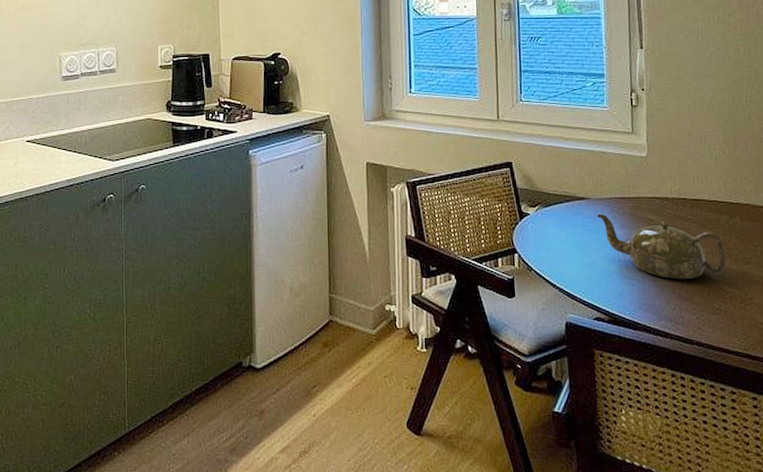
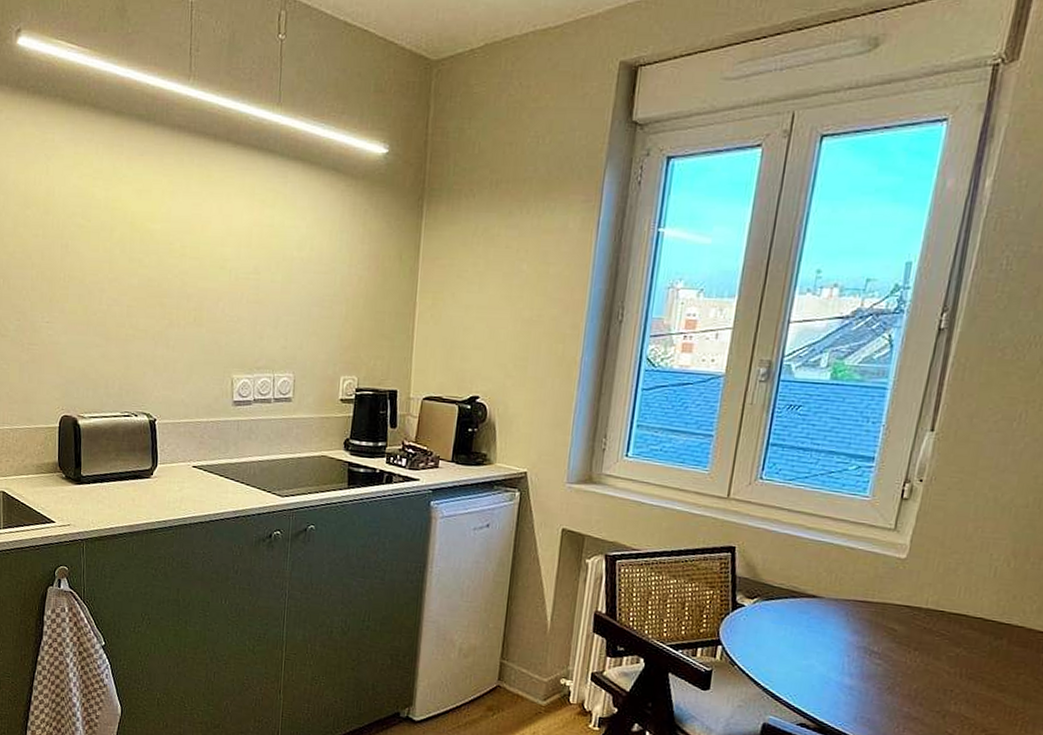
teapot: present [597,213,727,280] -> none [827,614,979,699]

